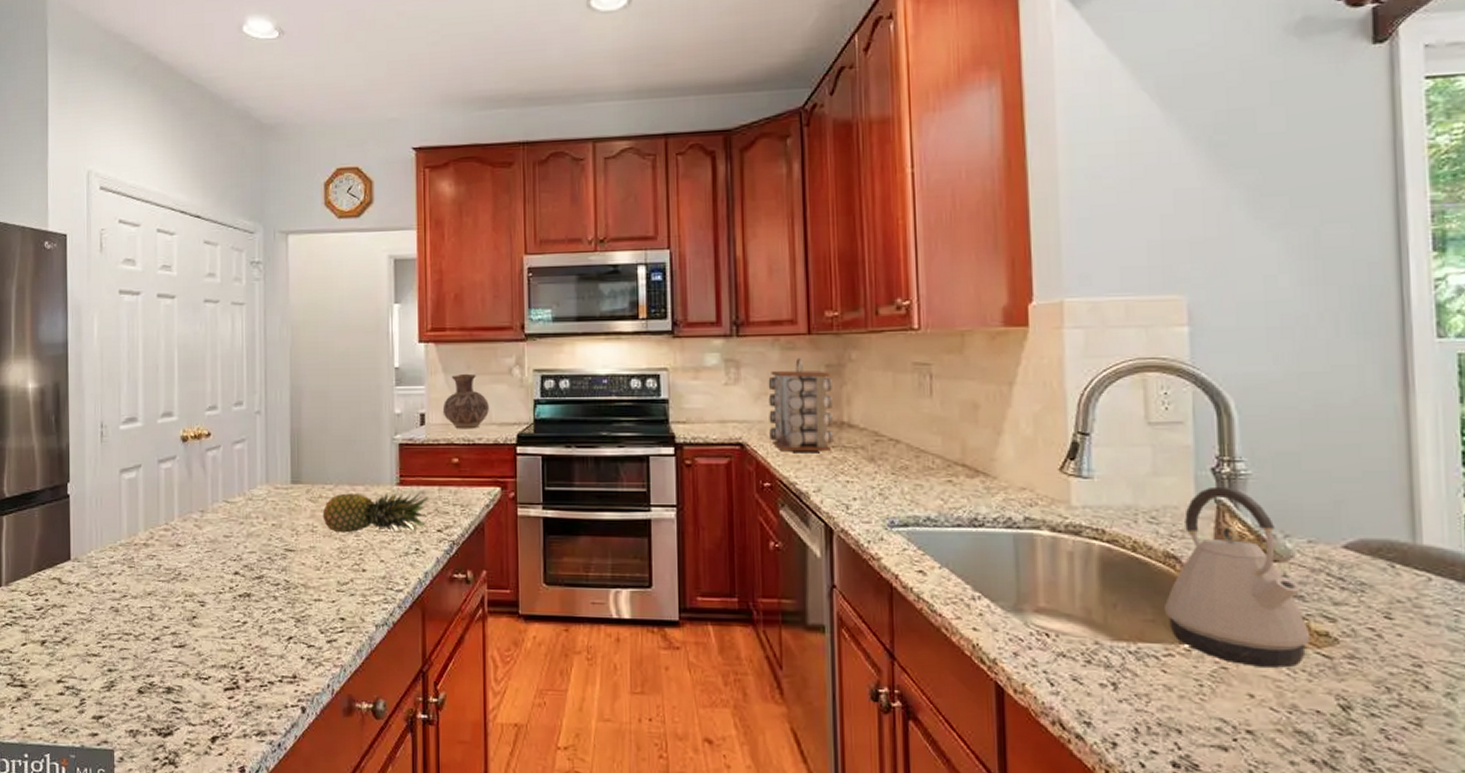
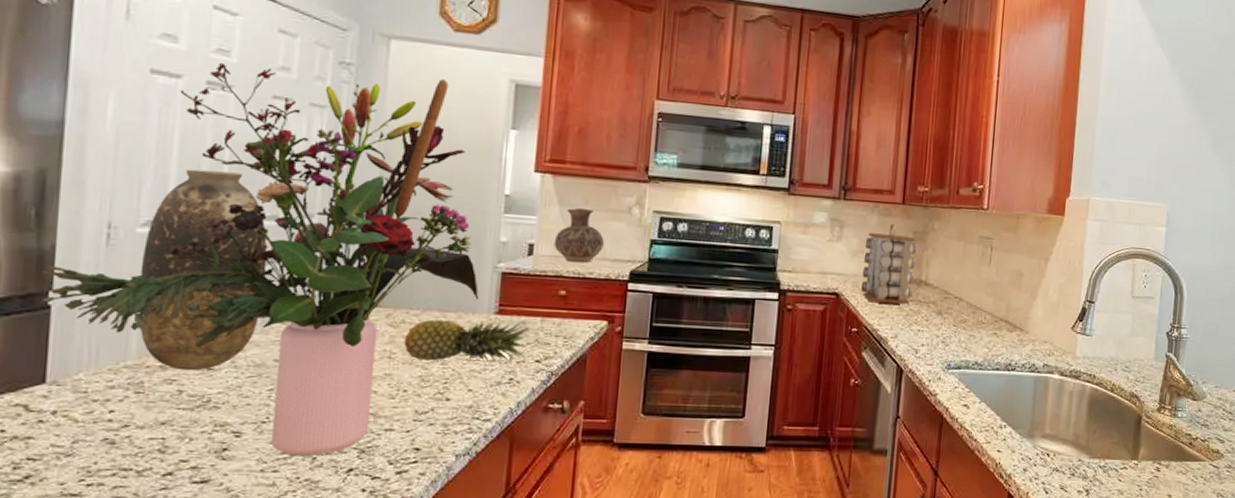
bouquet: none [62,264,382,625] -> present [42,62,479,457]
vase: none [125,371,212,547] -> present [140,169,267,371]
kettle: present [1163,486,1311,668] -> none [1125,345,1209,475]

